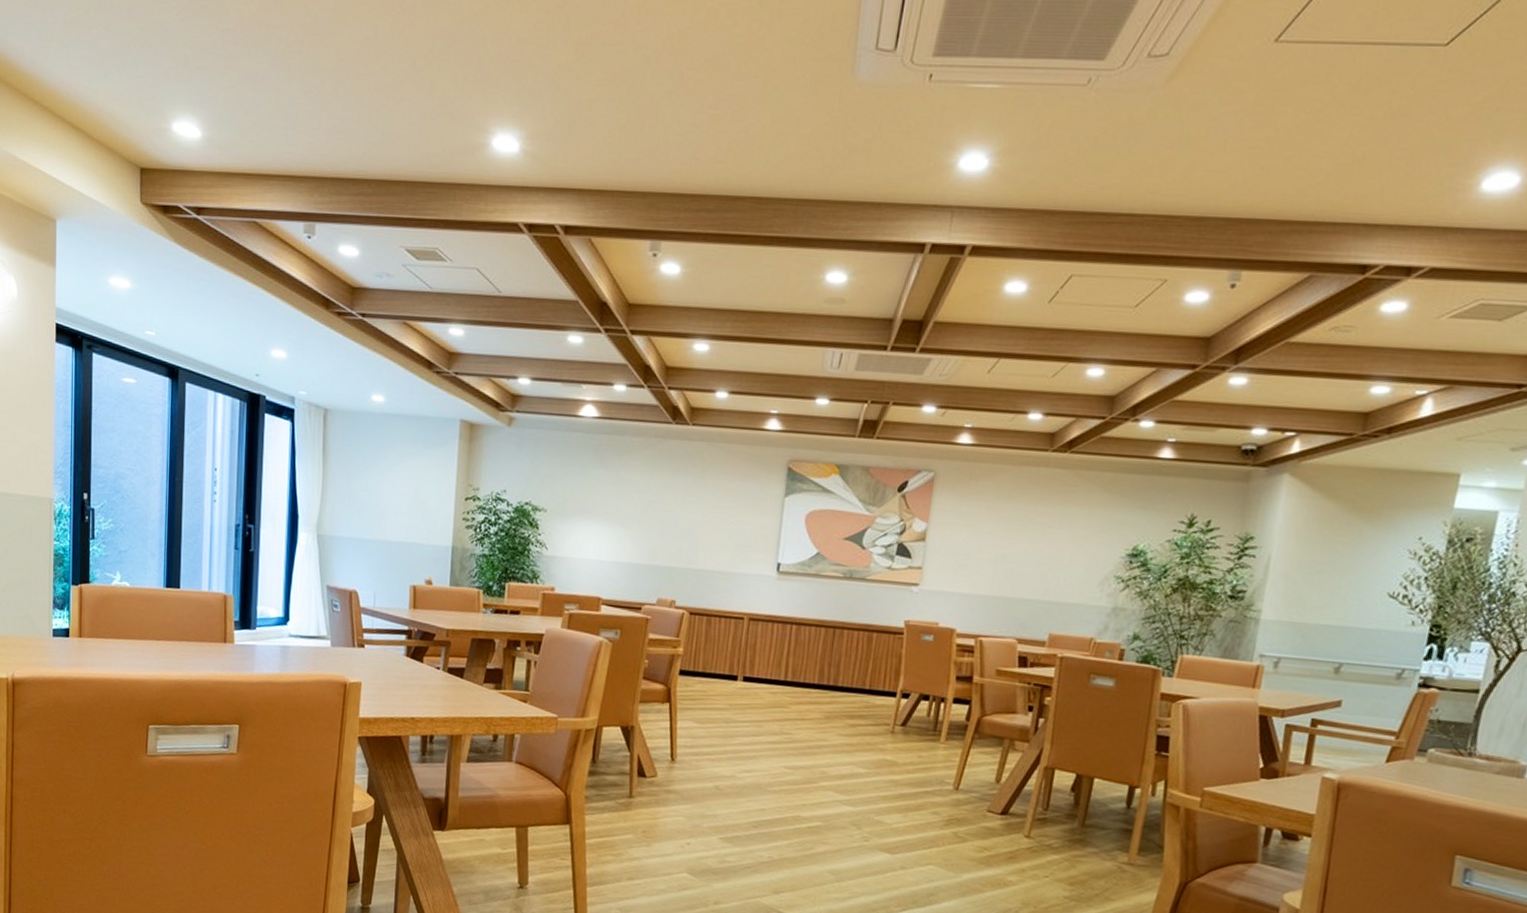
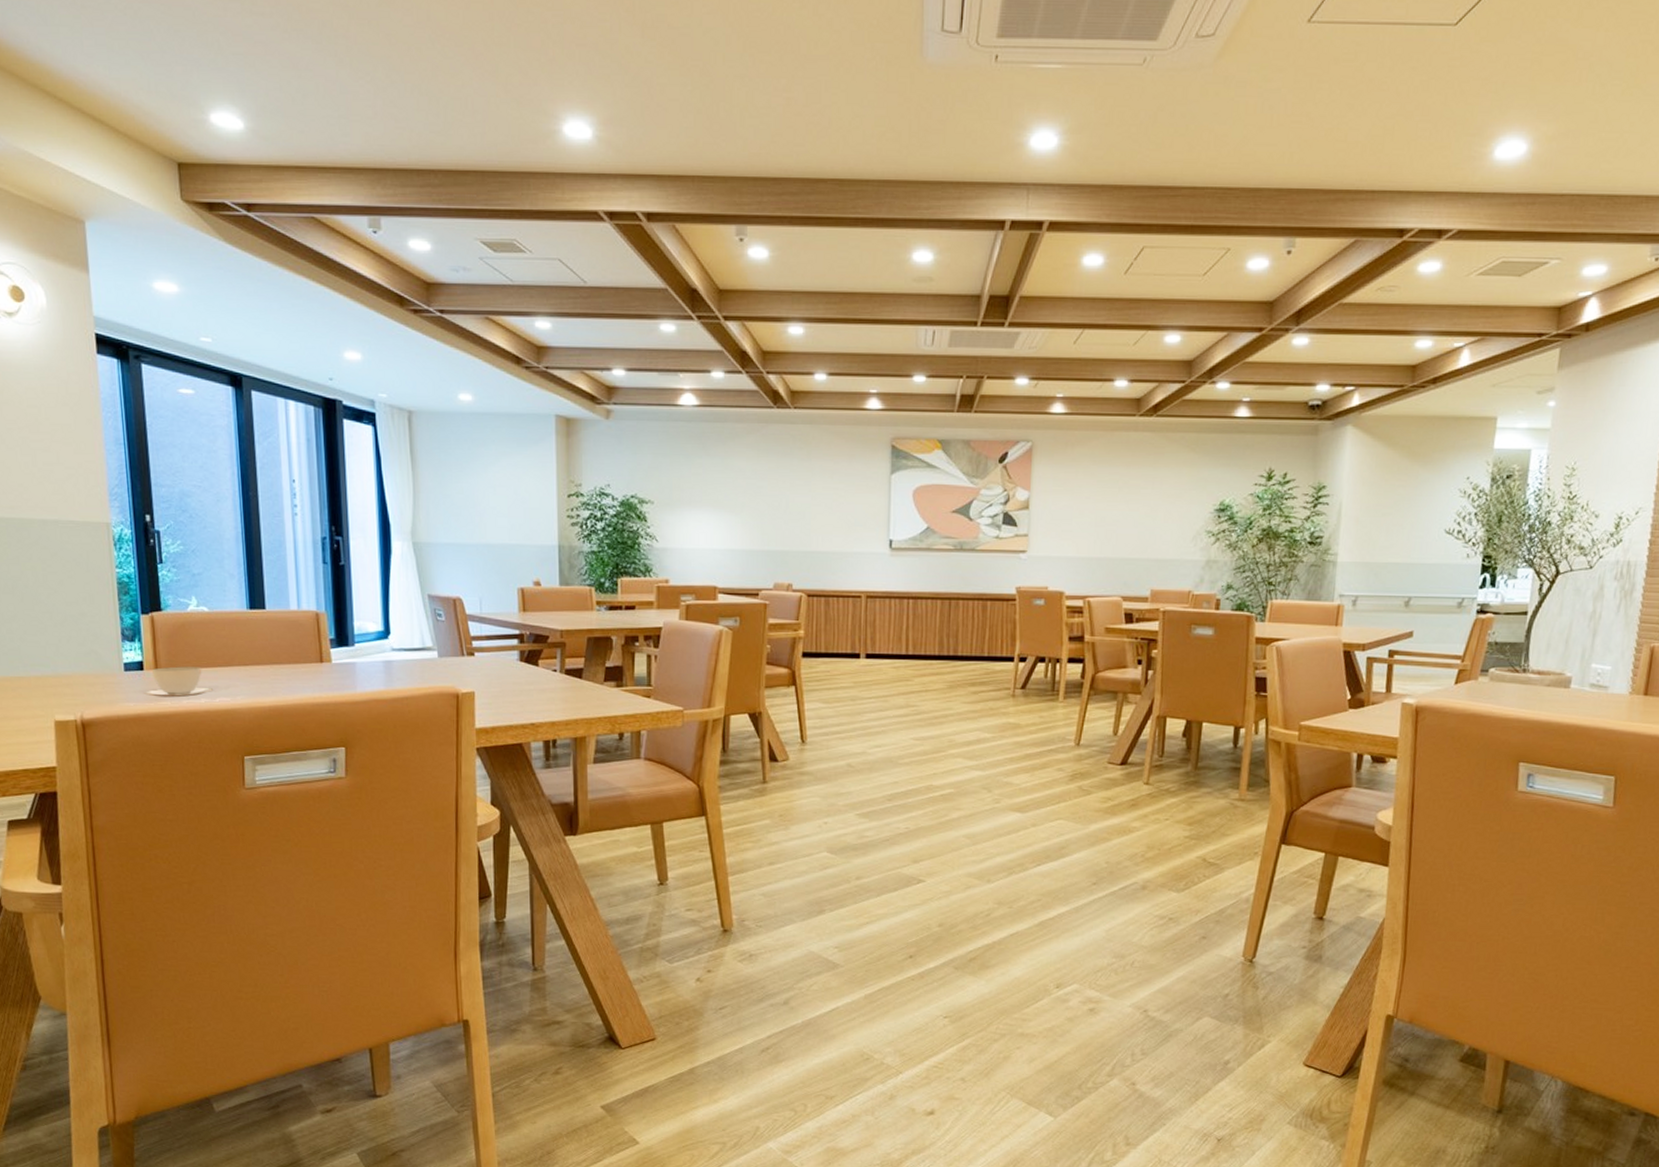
teacup: none [67,636,127,665] -> present [144,666,213,698]

